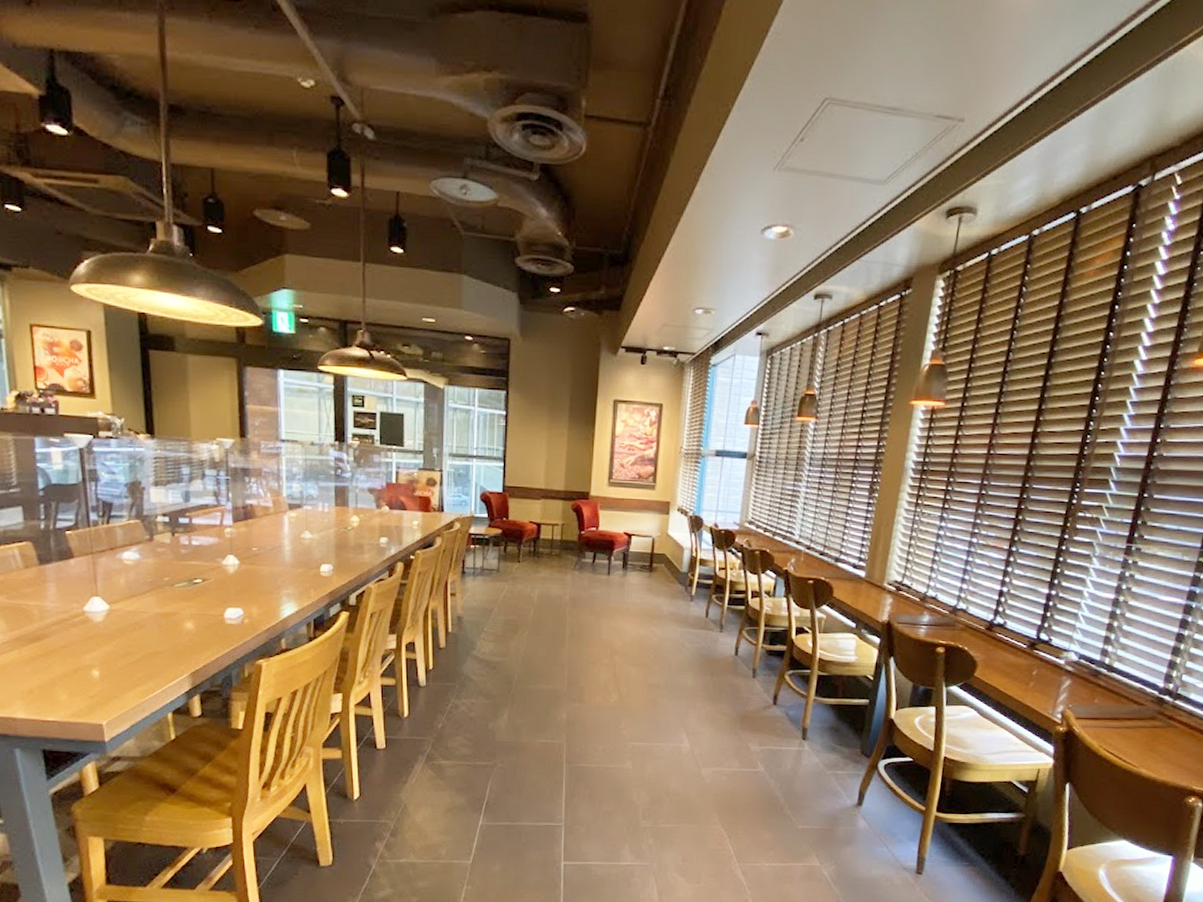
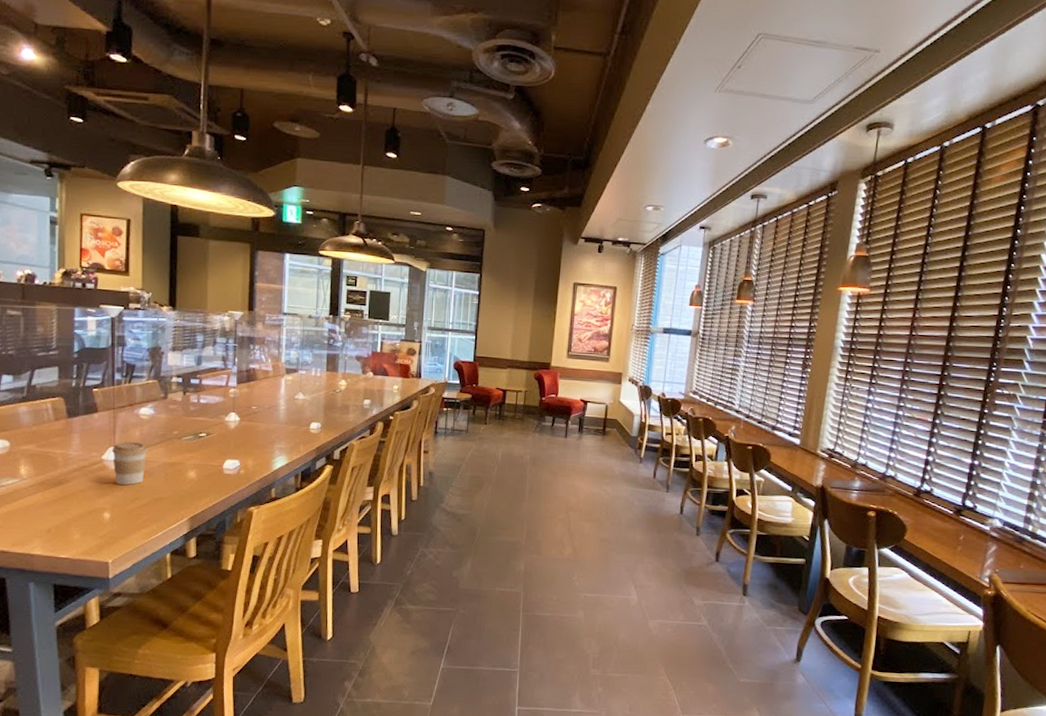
coffee cup: none [93,590,137,639] -> present [111,441,148,485]

